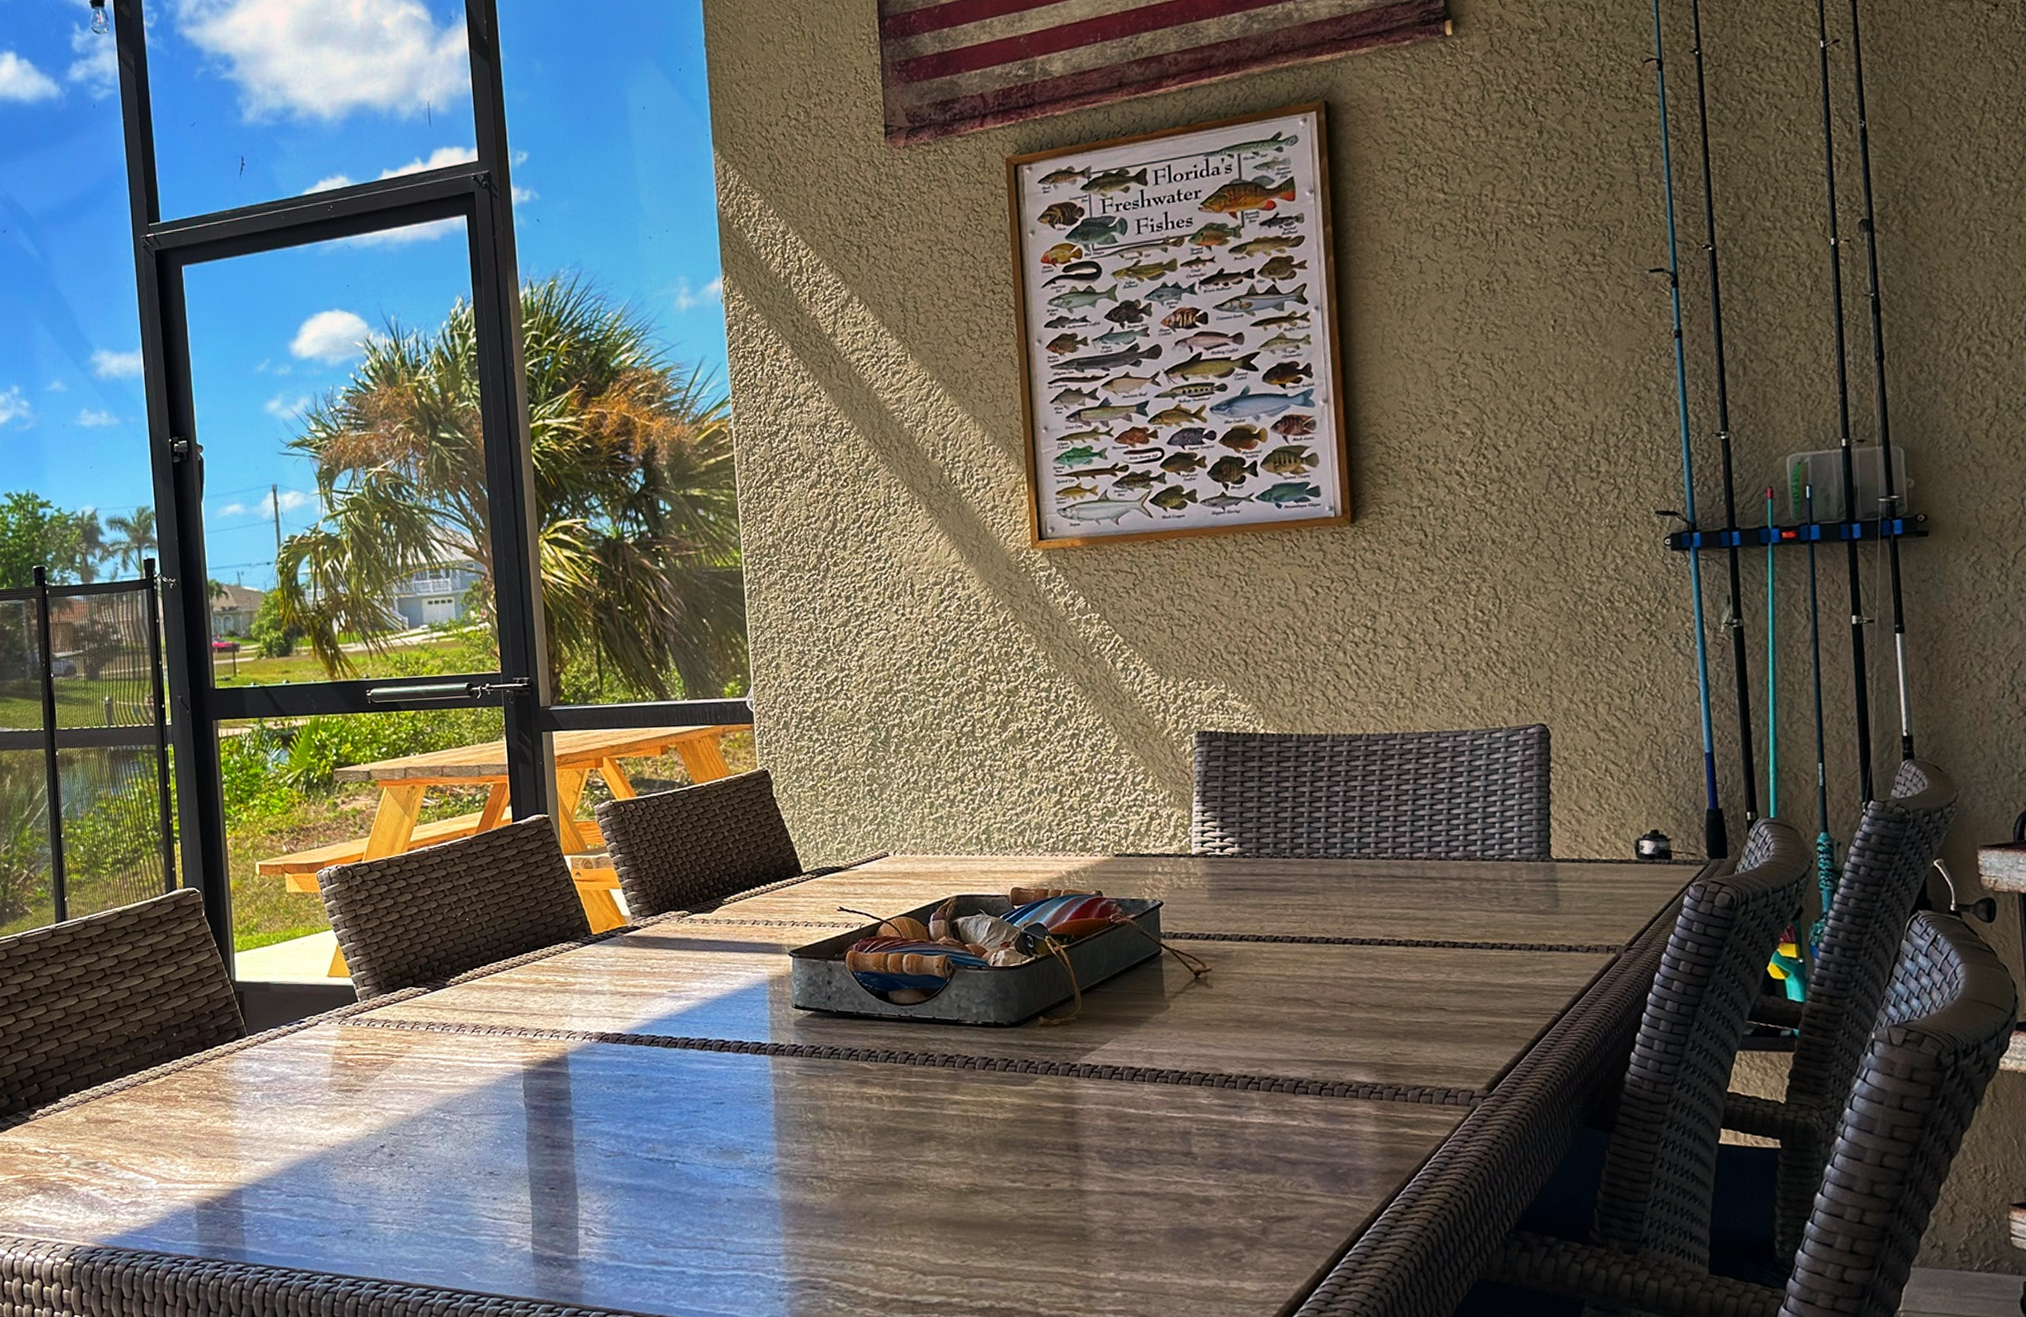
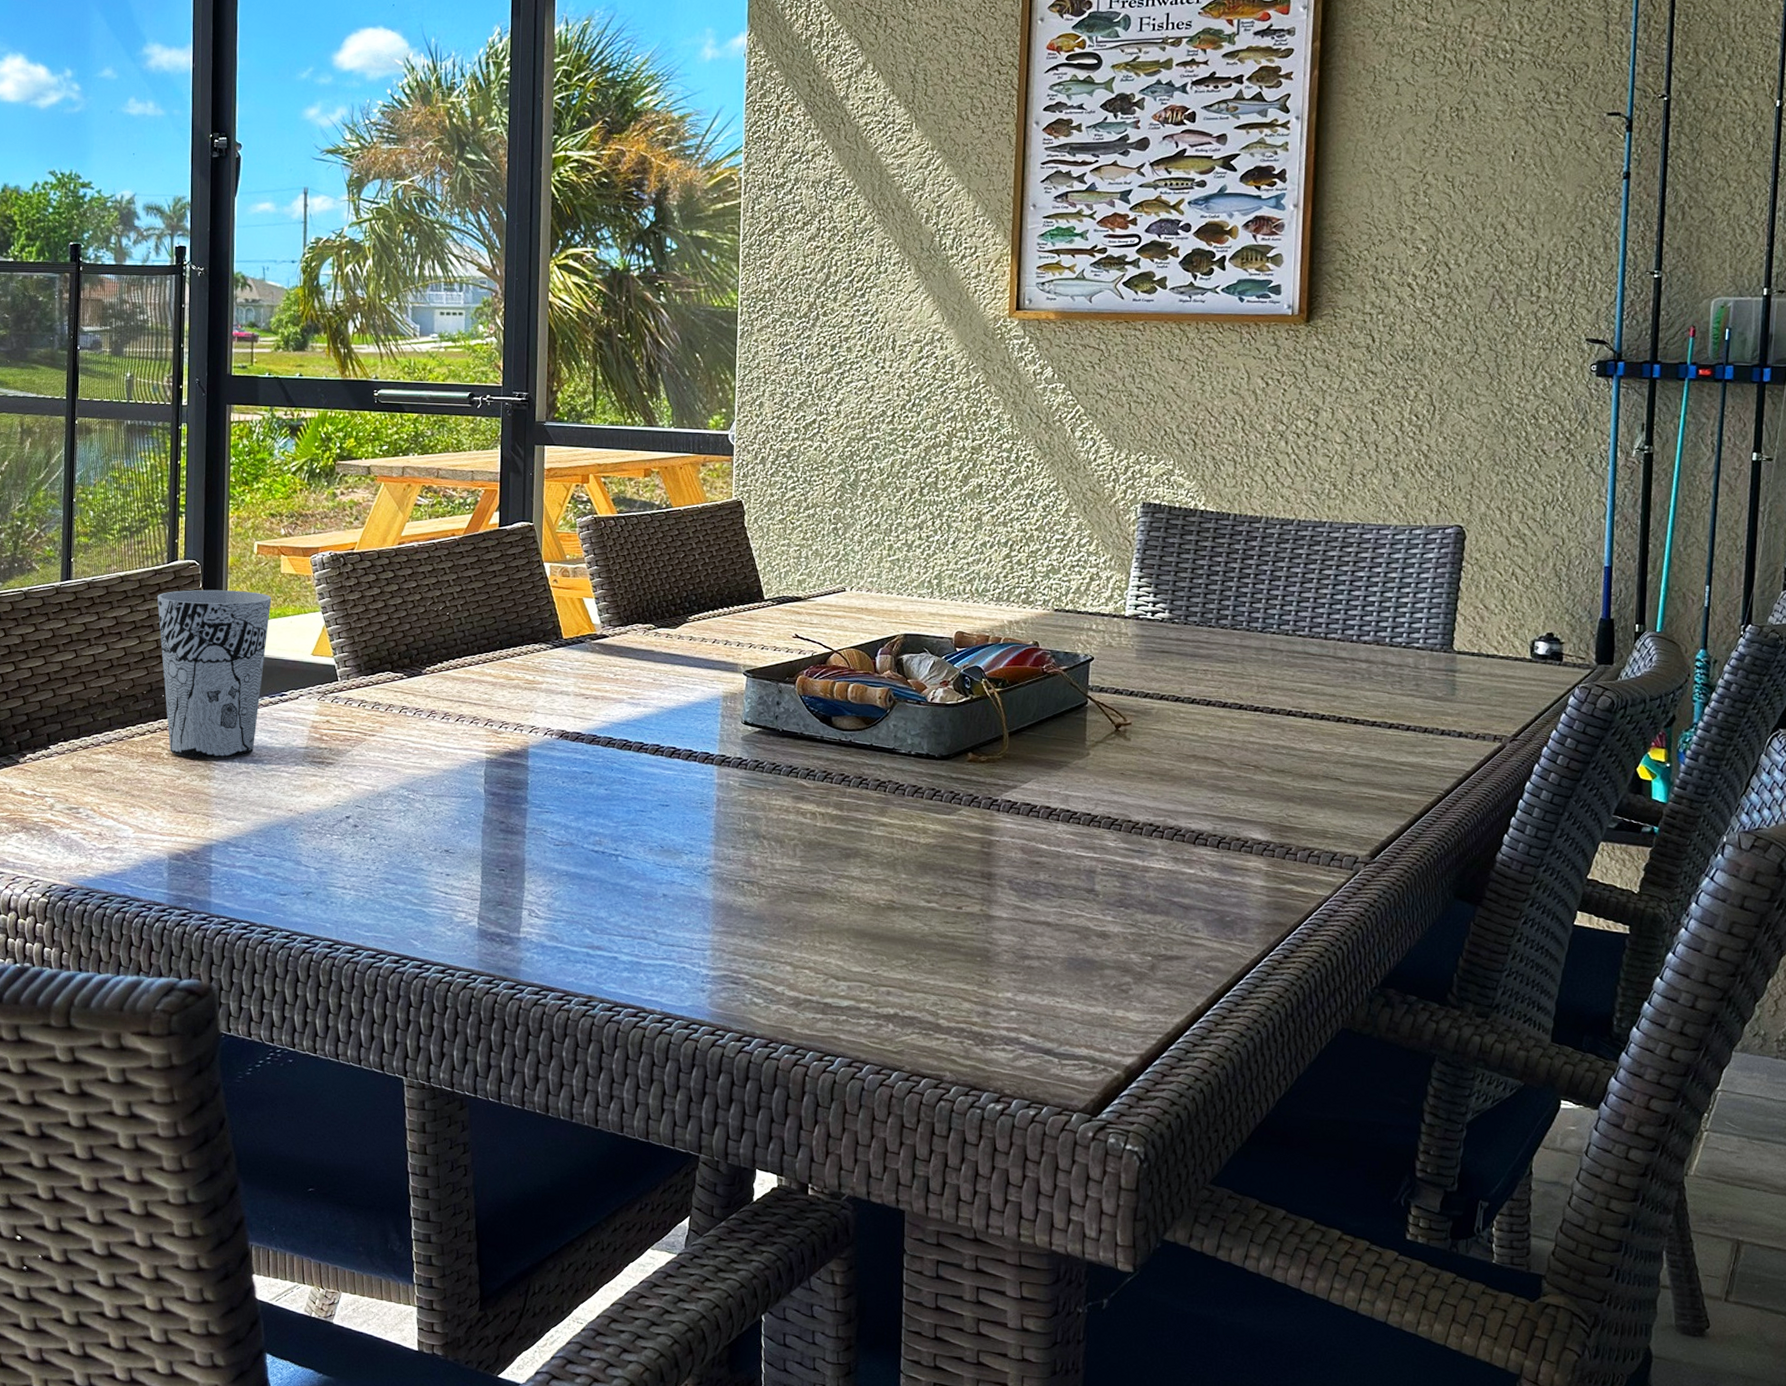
cup: none [158,915,280,1098] -> present [157,589,272,759]

